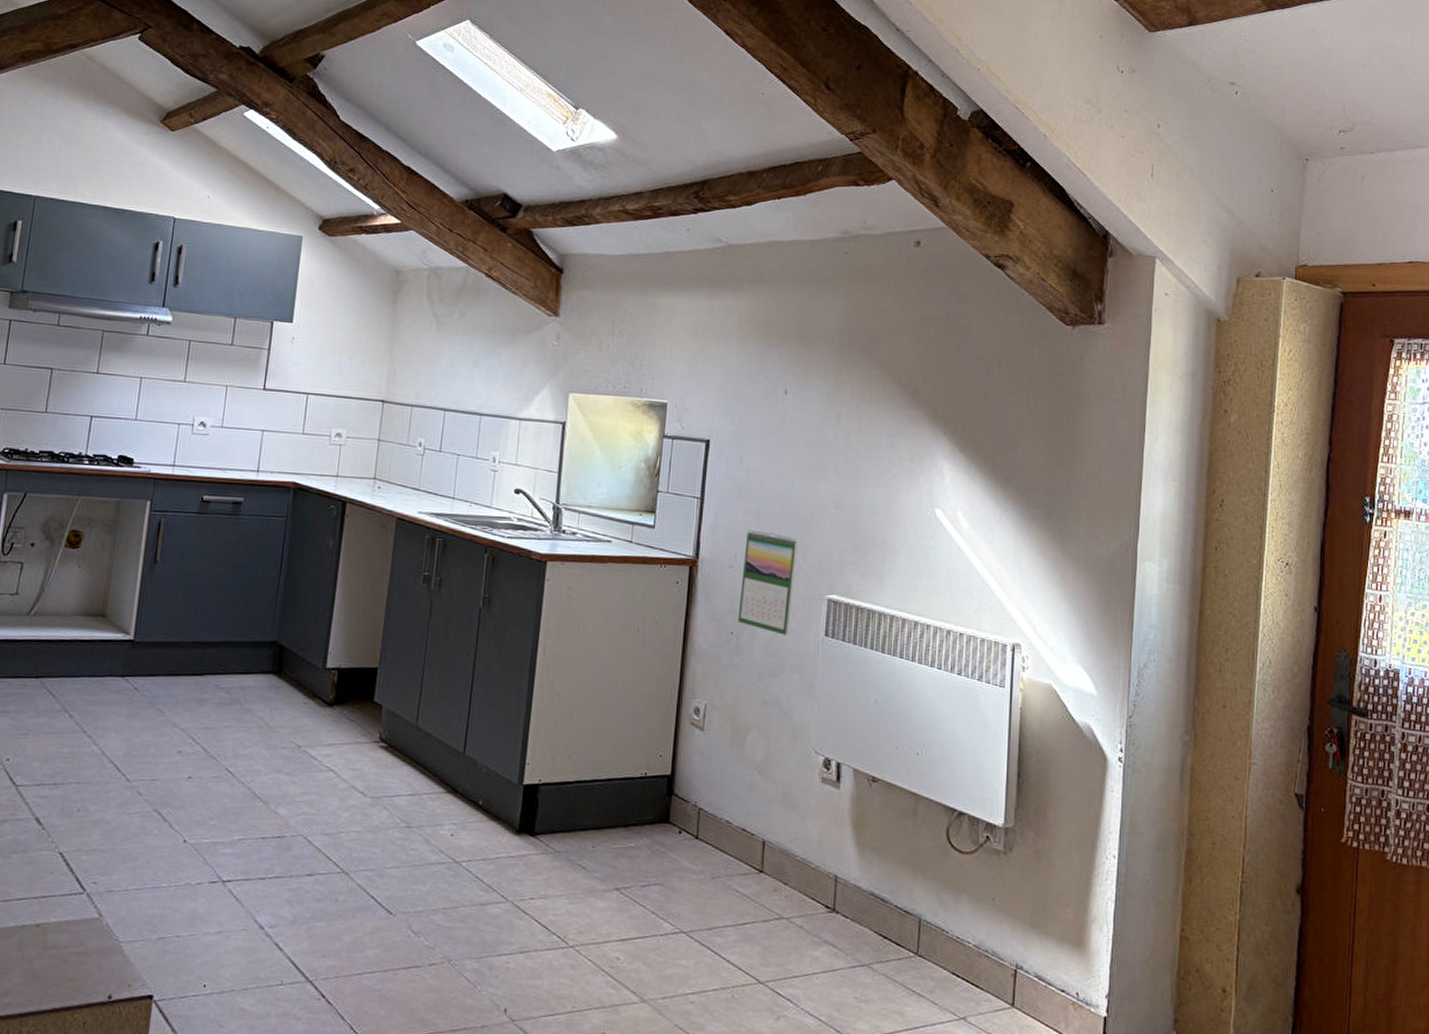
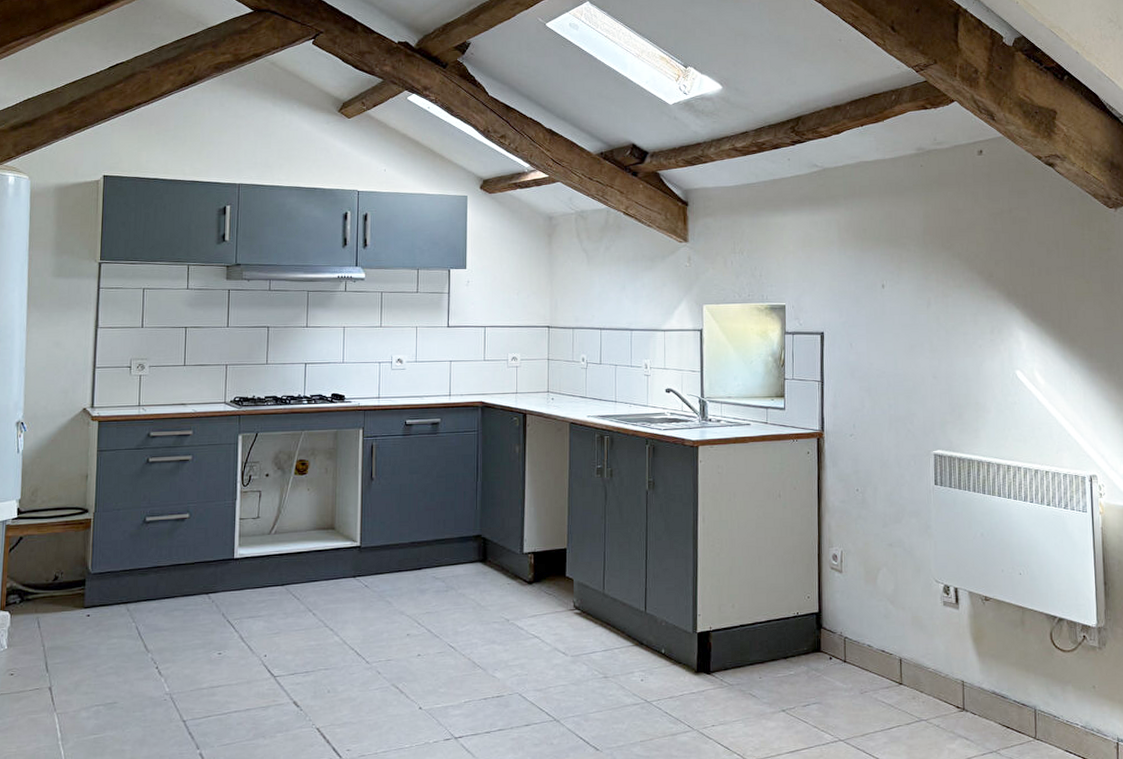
calendar: present [738,530,798,635] -> none [861,403,905,488]

